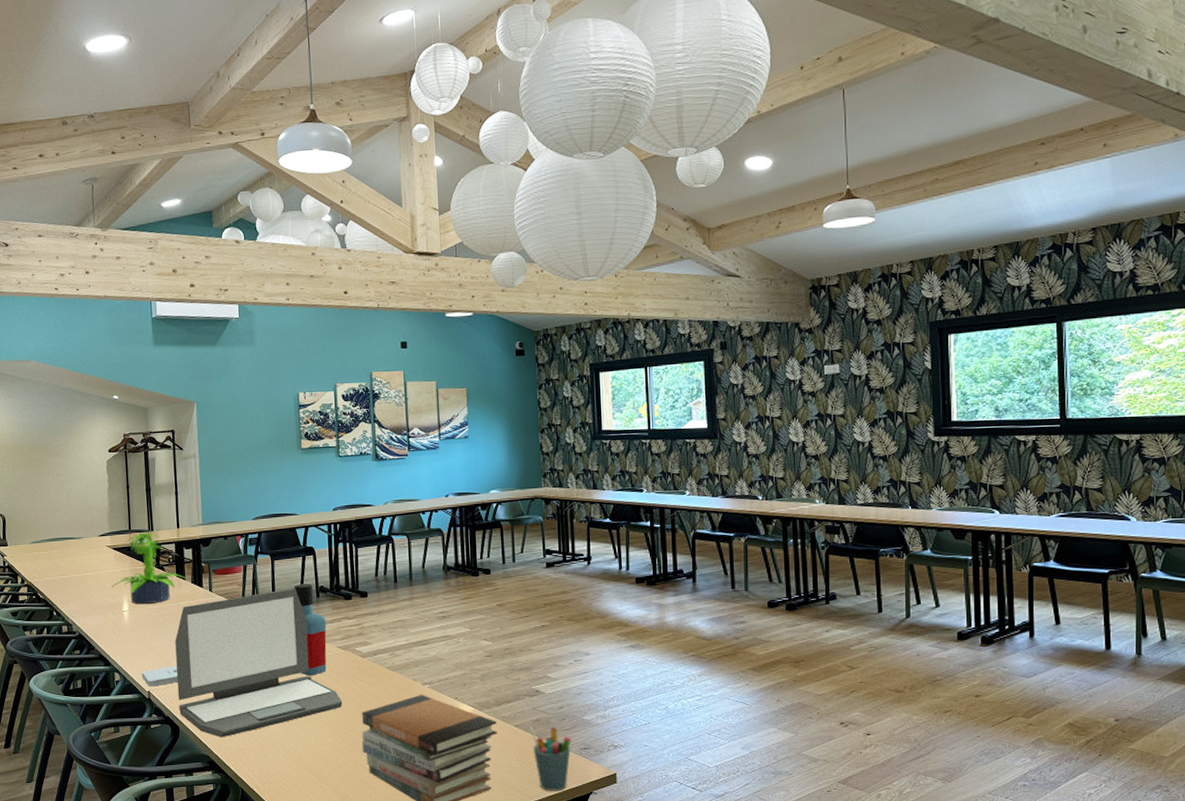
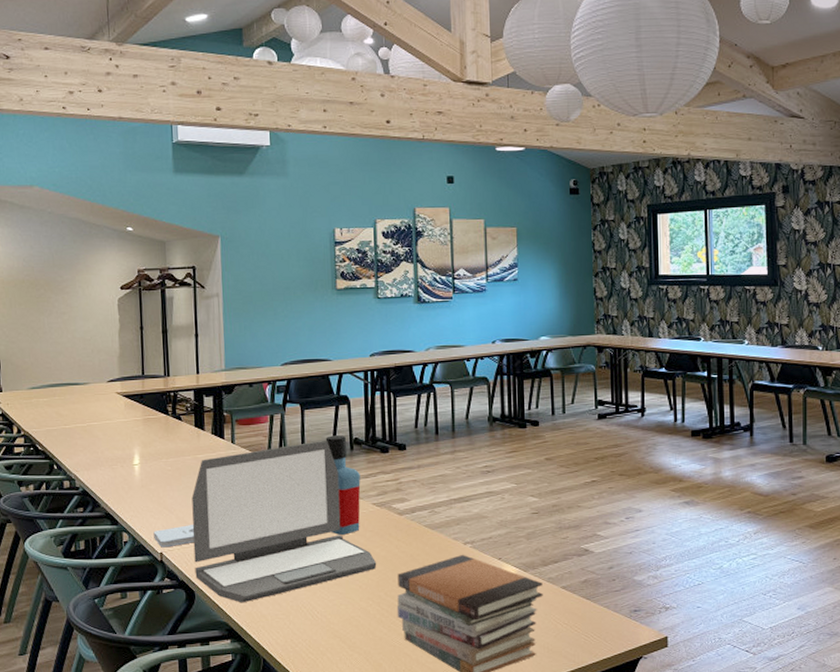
potted plant: present [111,531,186,605] -> none [120,377,205,458]
pen holder: present [530,726,571,791] -> none [578,588,621,656]

